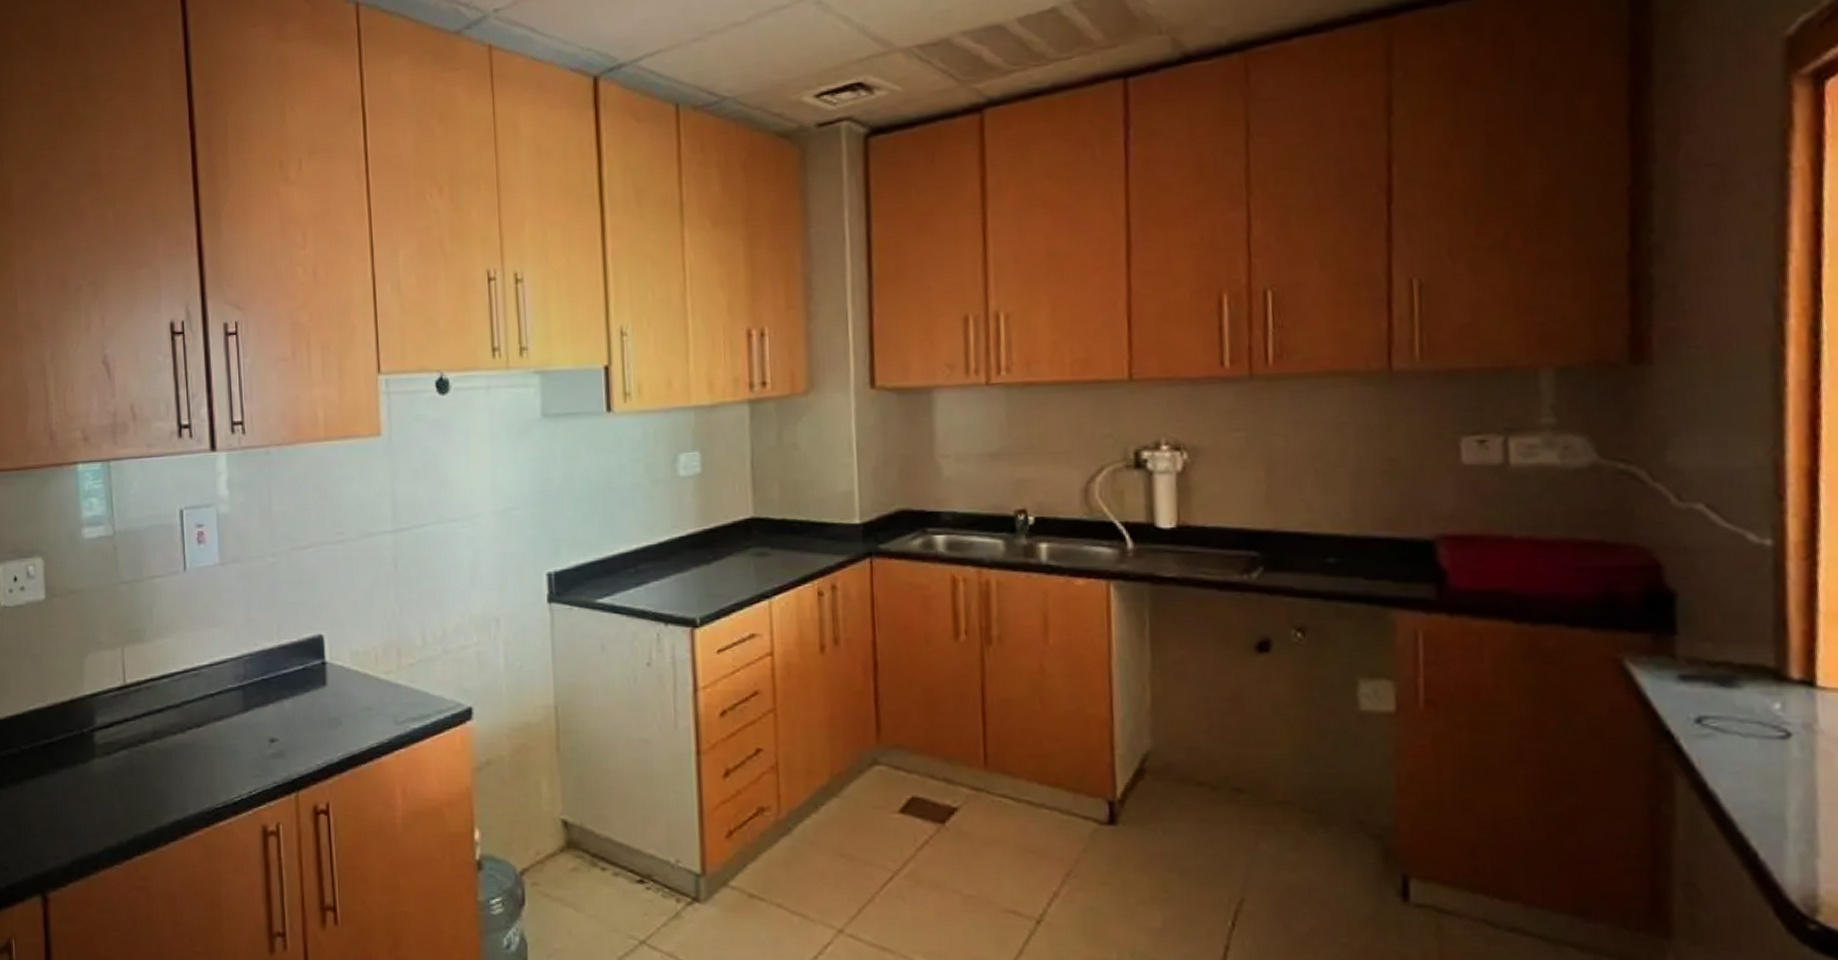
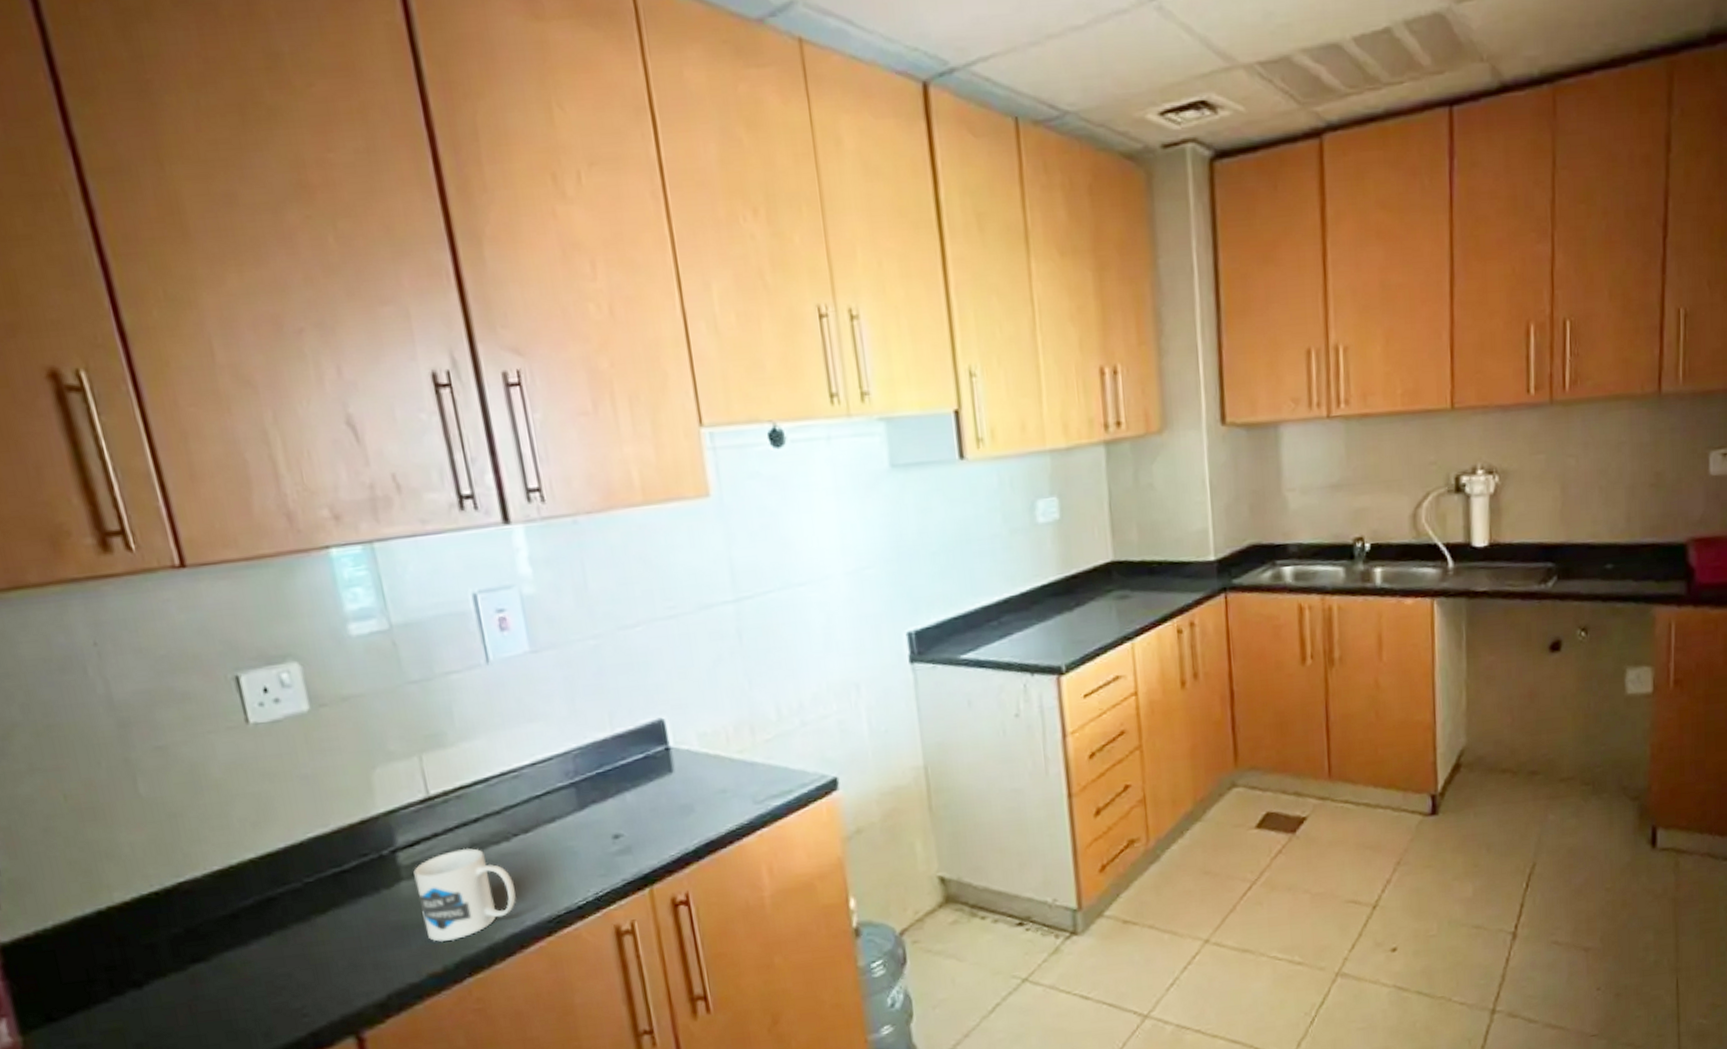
mug: none [105,735,184,820] -> present [413,848,516,943]

